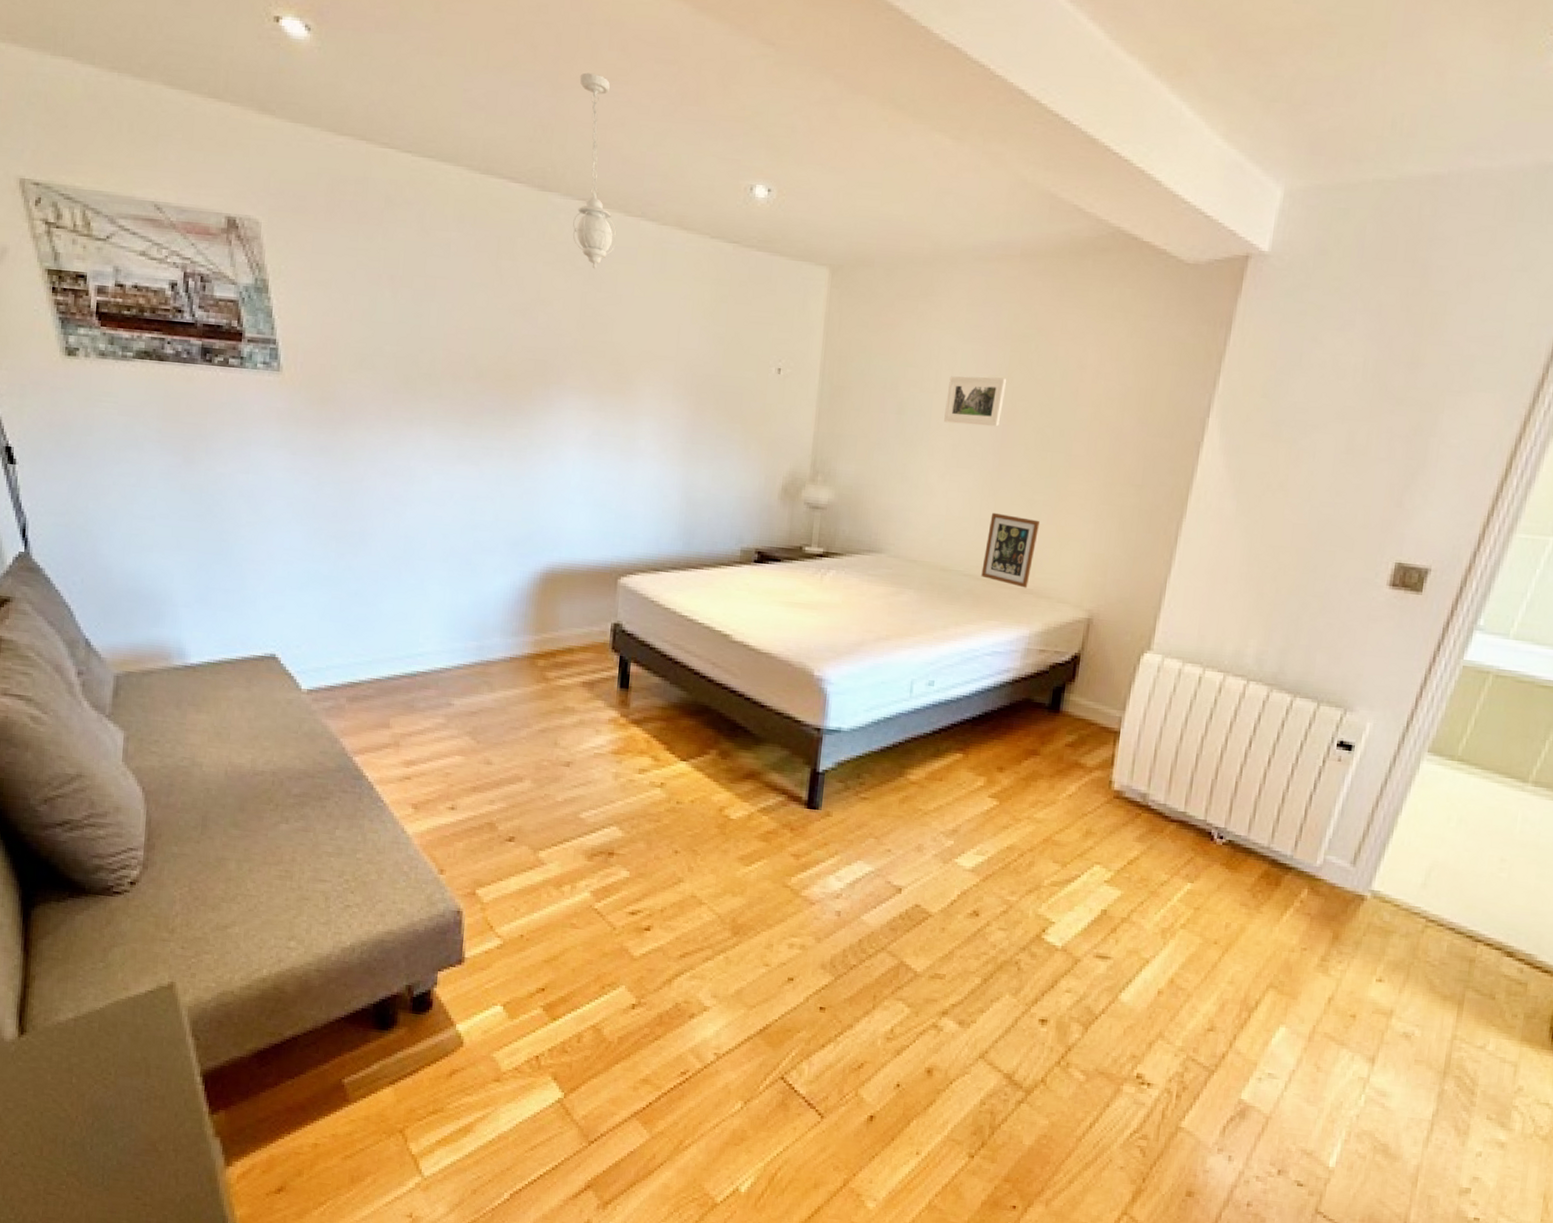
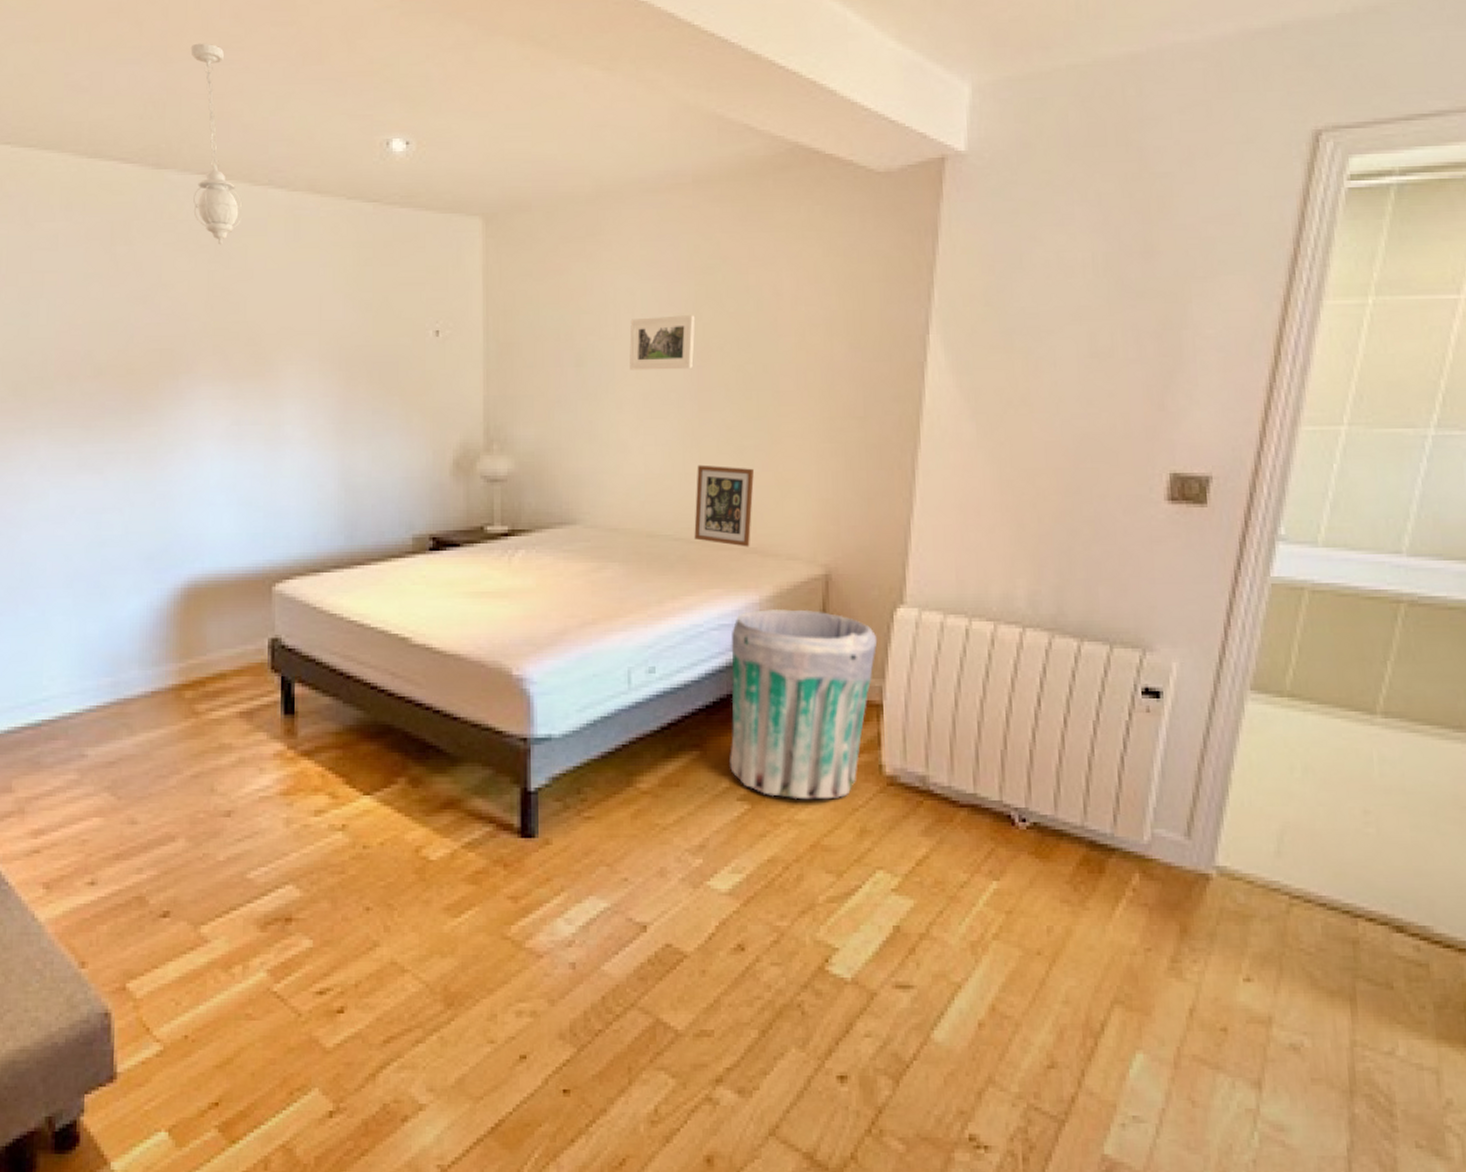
trash can: none [986,642,1124,804] -> present [730,609,878,800]

